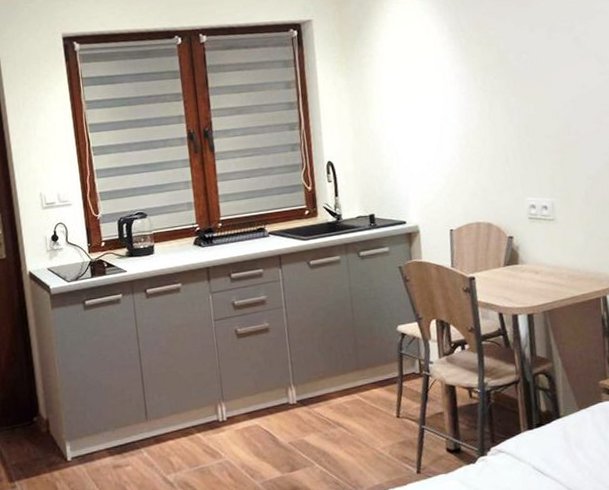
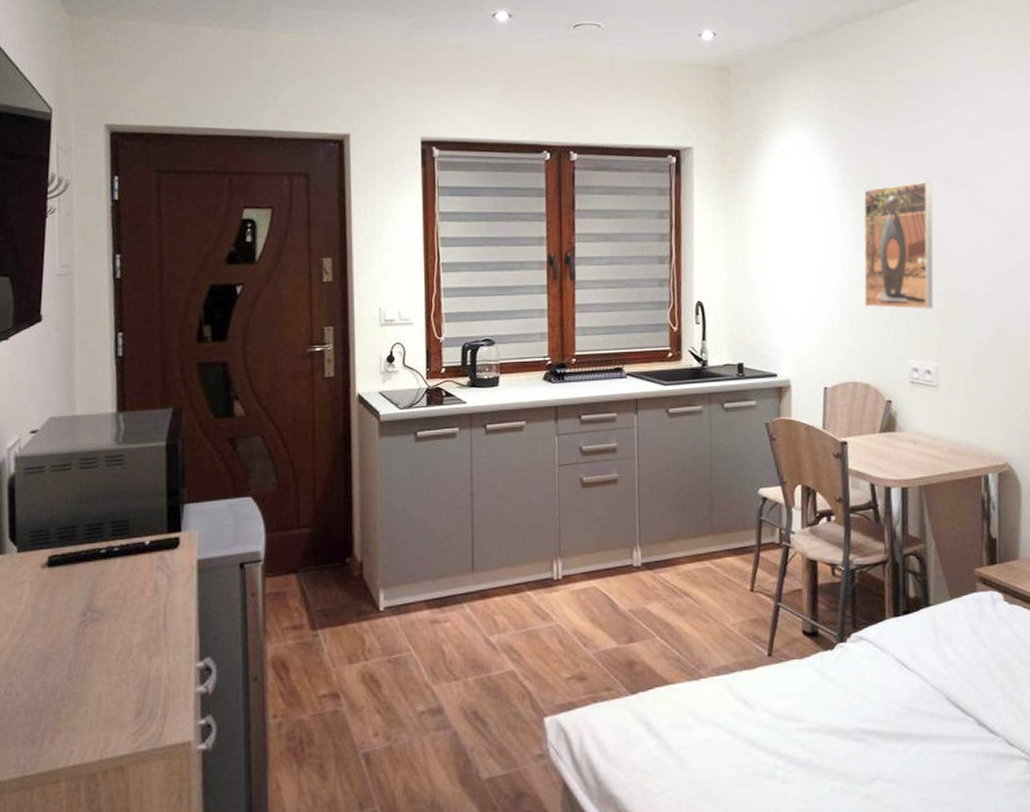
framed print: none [474,31,546,153] -> present [864,181,933,309]

